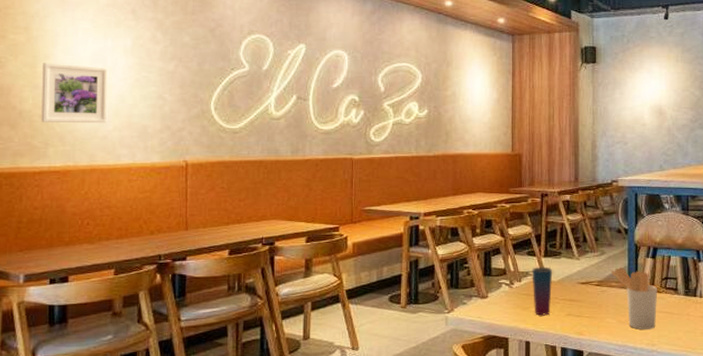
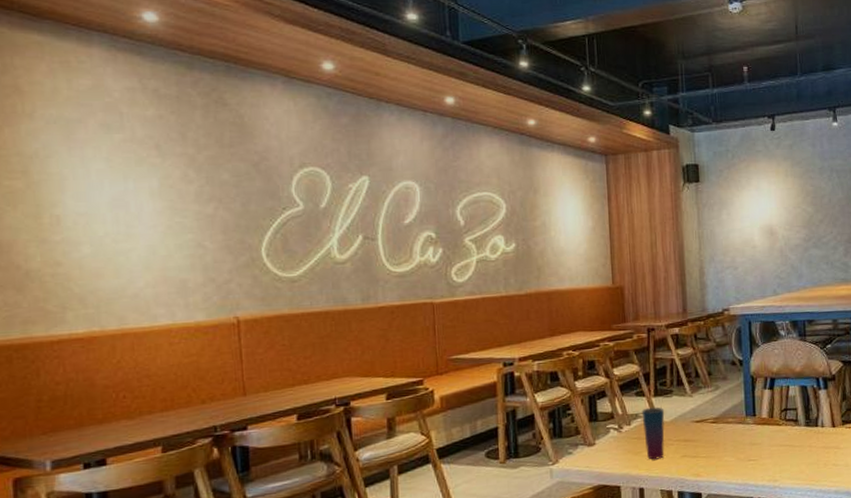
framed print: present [41,63,108,124] -> none [50,212,137,283]
utensil holder: present [611,268,658,330] -> none [727,402,778,466]

